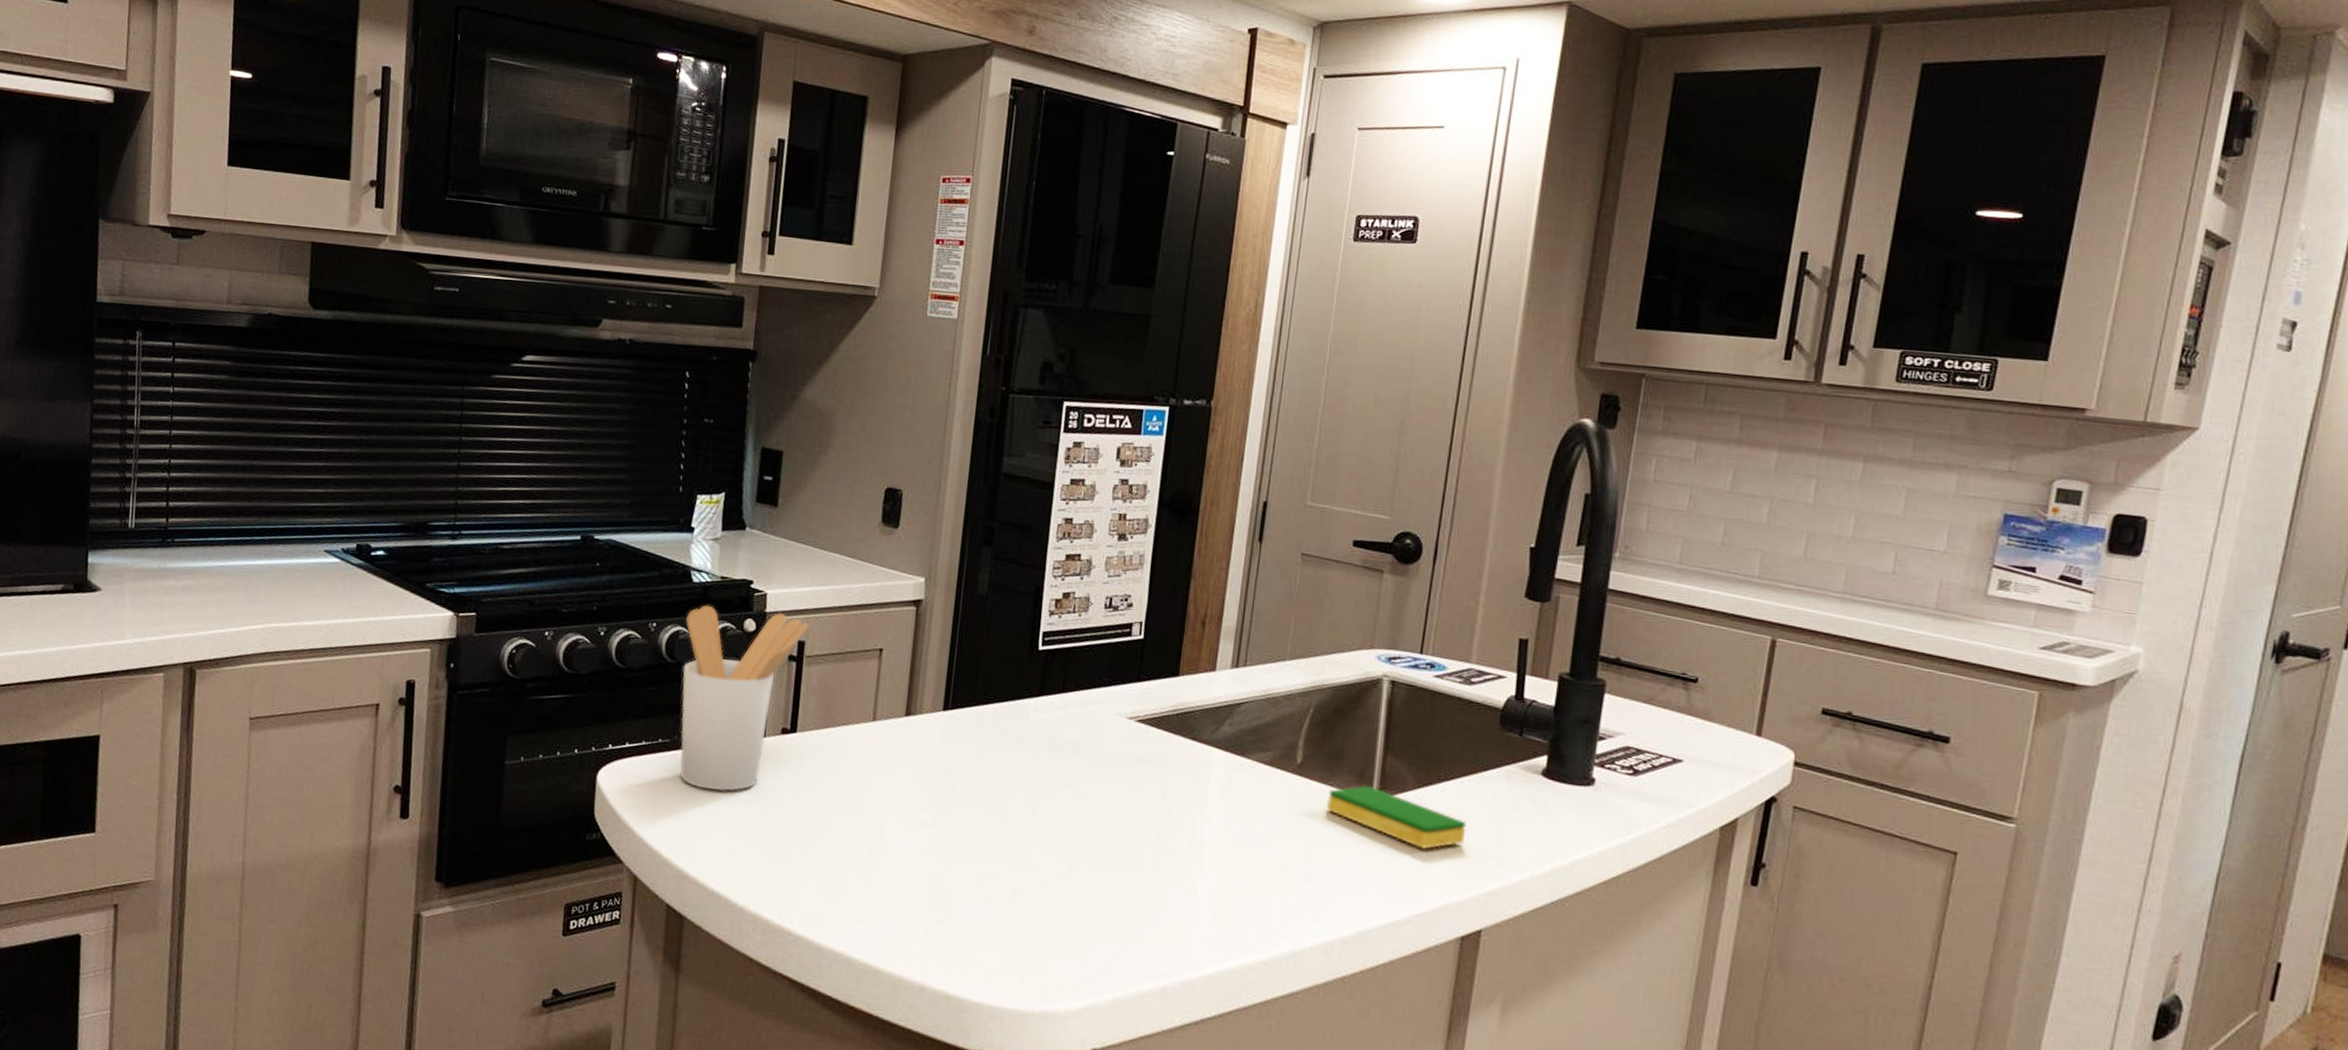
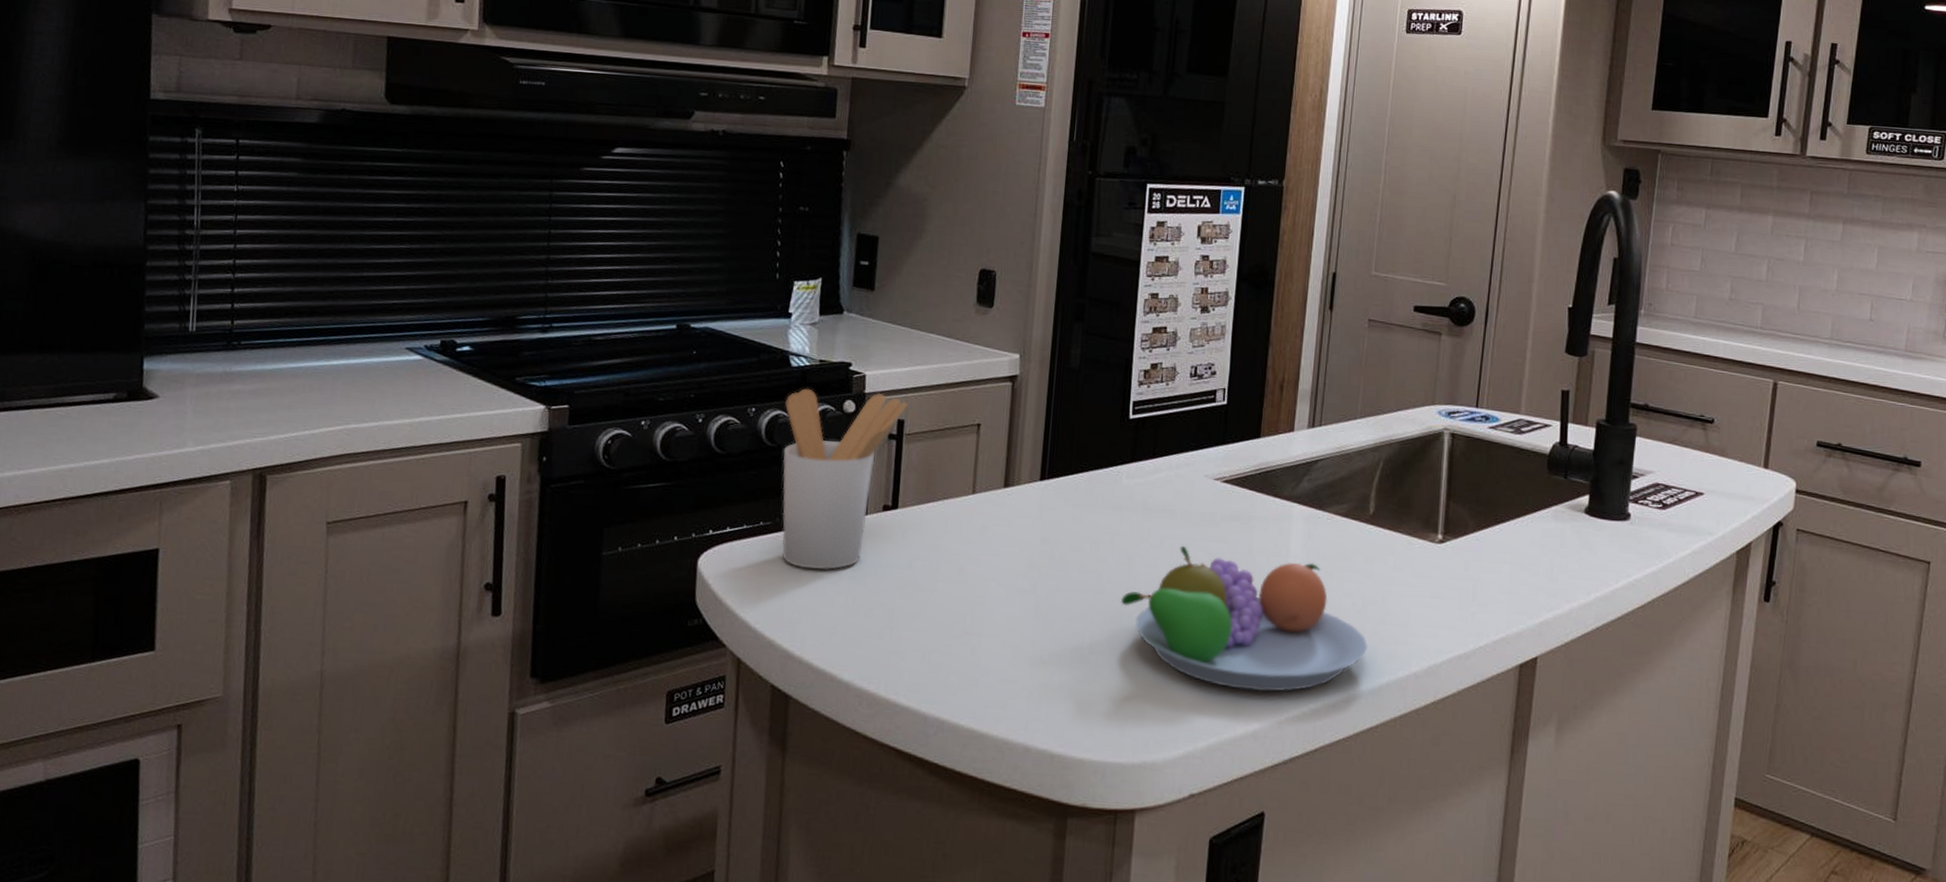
fruit bowl: none [1025,786,1291,948] -> present [1121,545,1368,692]
dish sponge: present [1326,785,1467,849] -> none [1397,530,1522,586]

